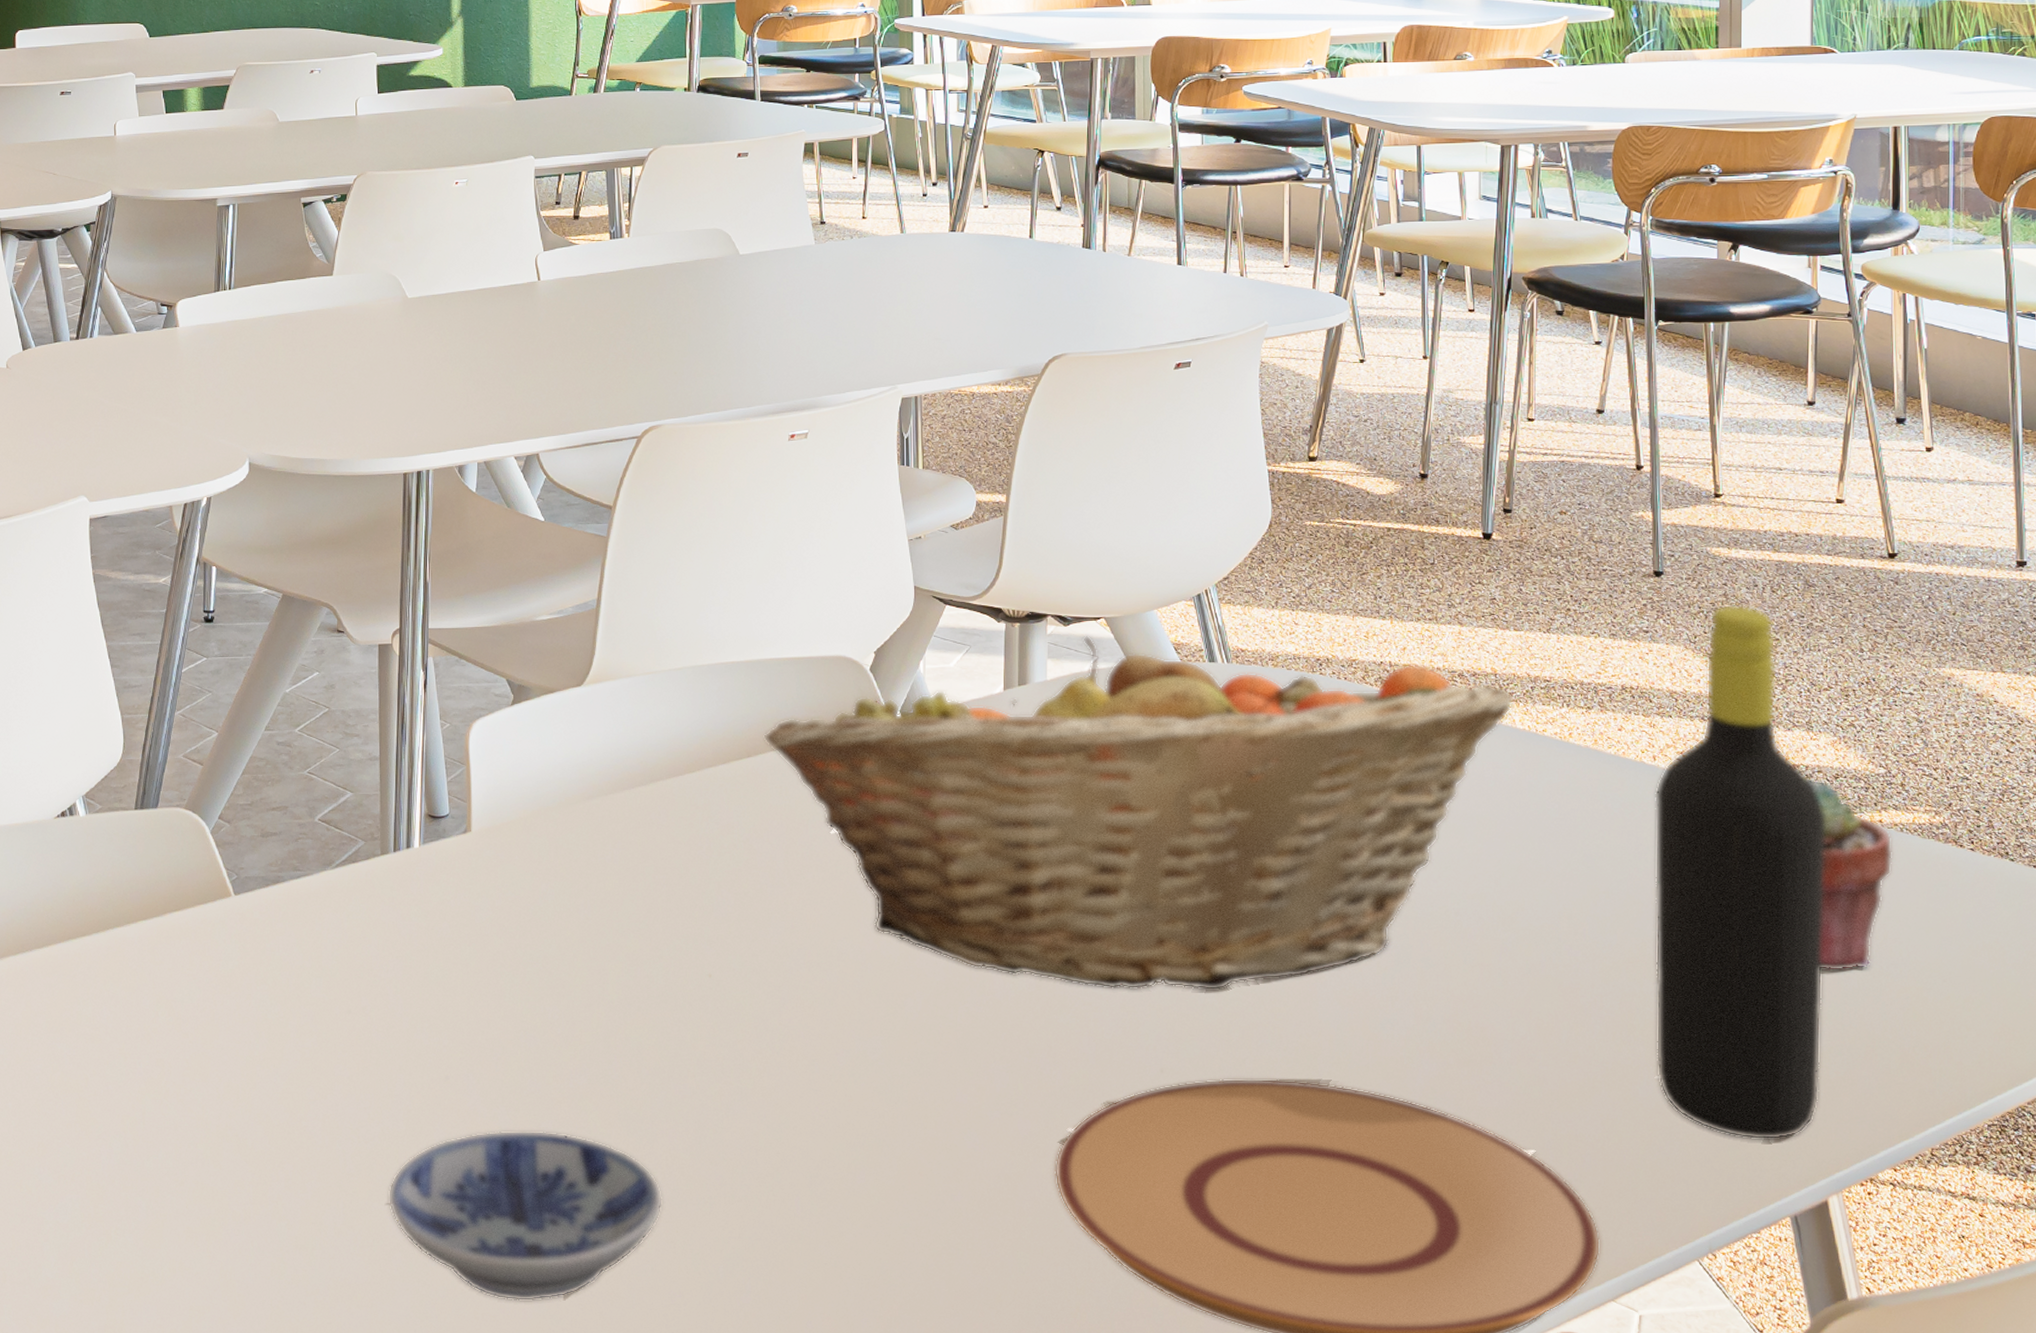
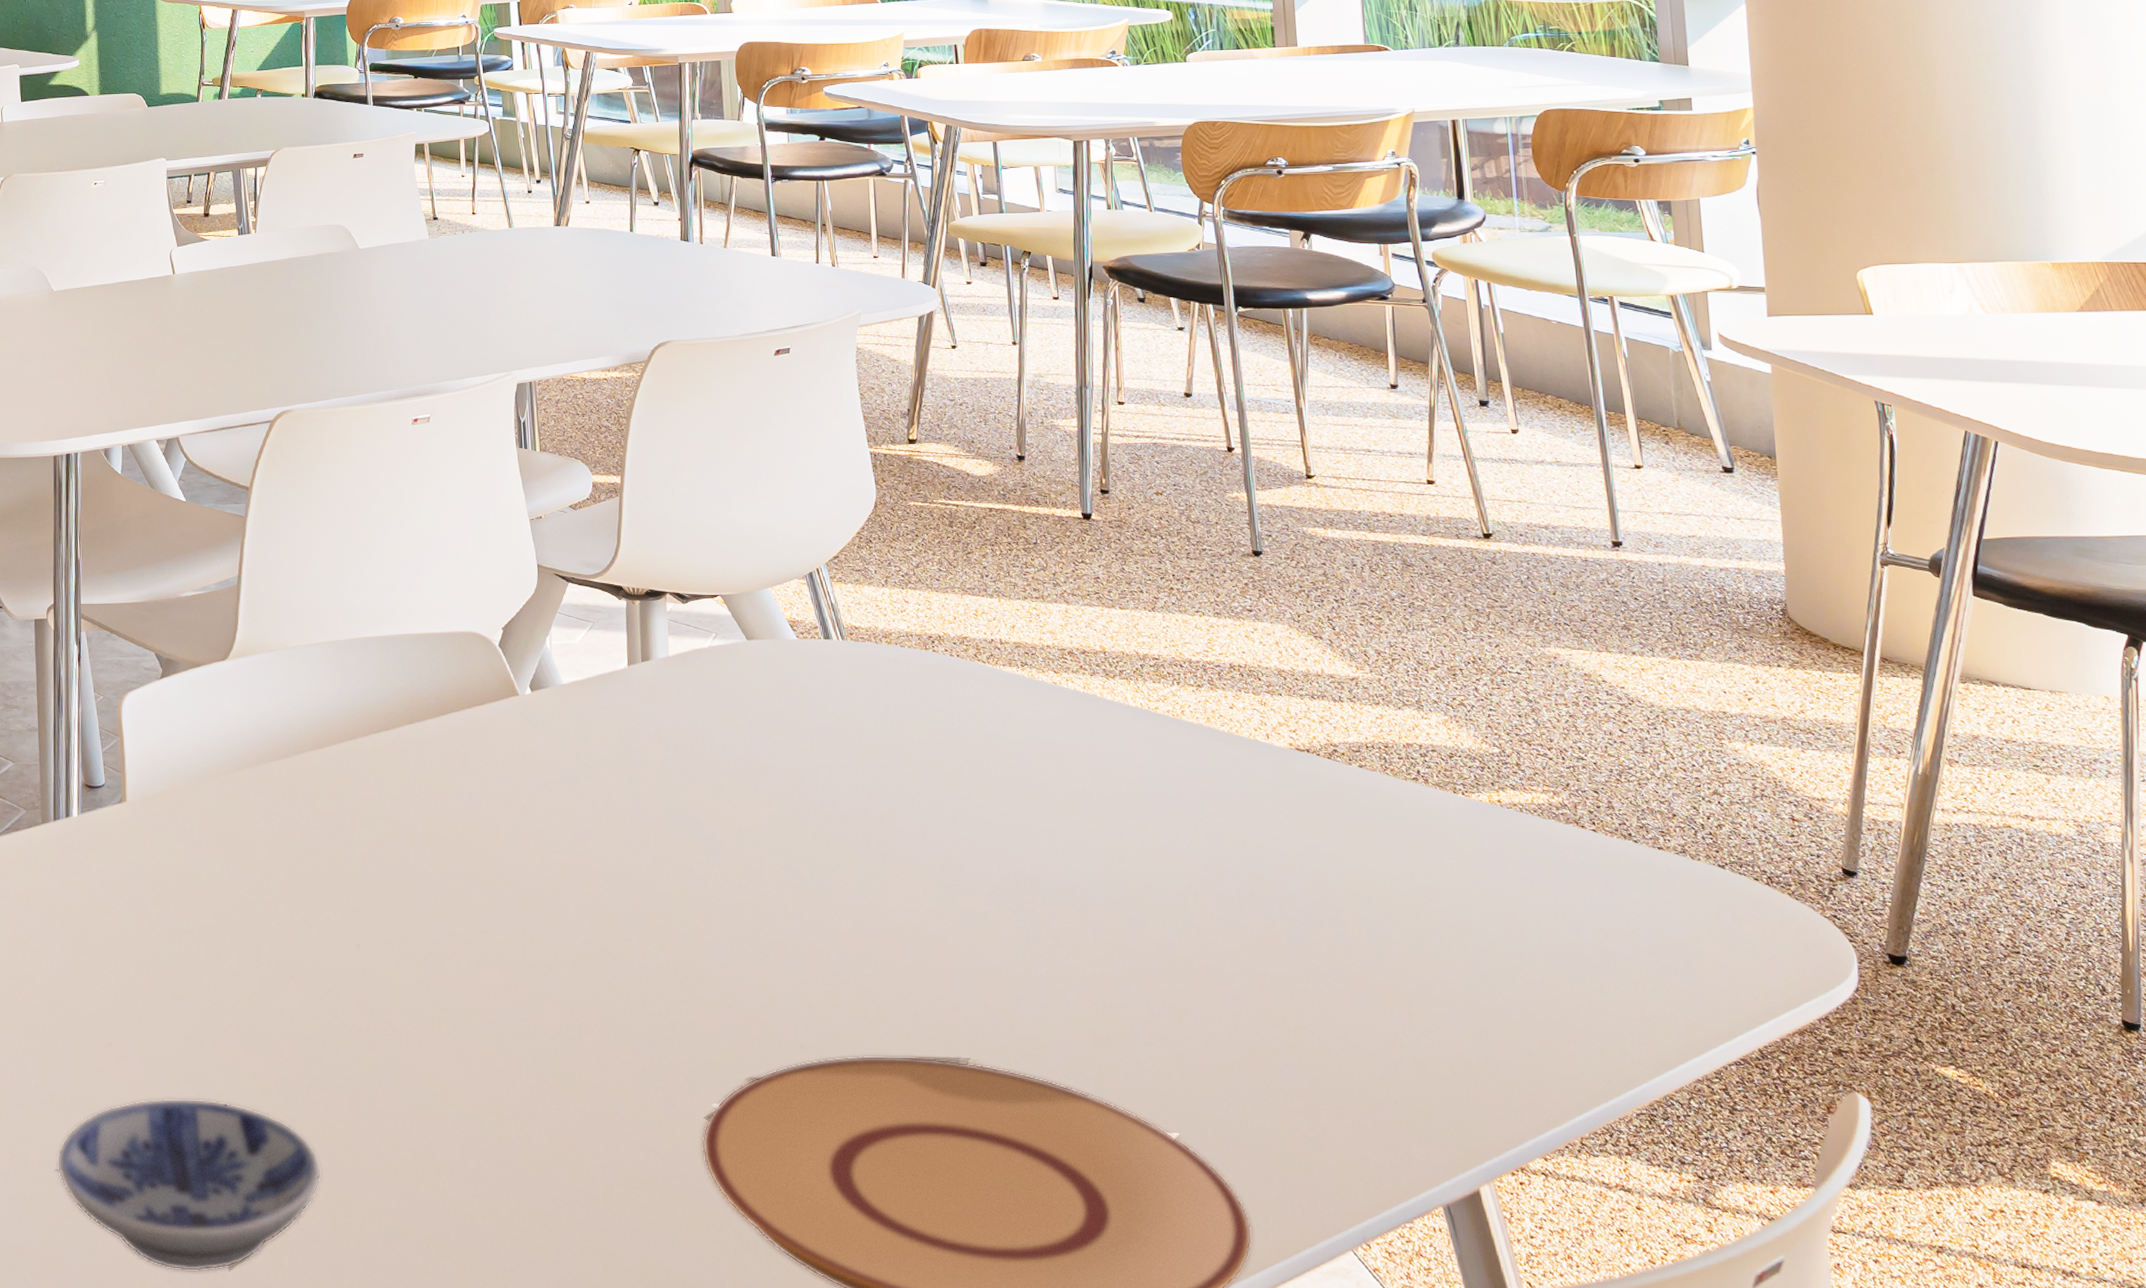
fruit basket: present [763,636,1515,991] -> none [400,613,1125,966]
bottle: present [1654,604,1826,1140] -> none [1270,583,1462,1126]
potted succulent: present [1805,776,1893,972] -> none [1420,755,1515,954]

